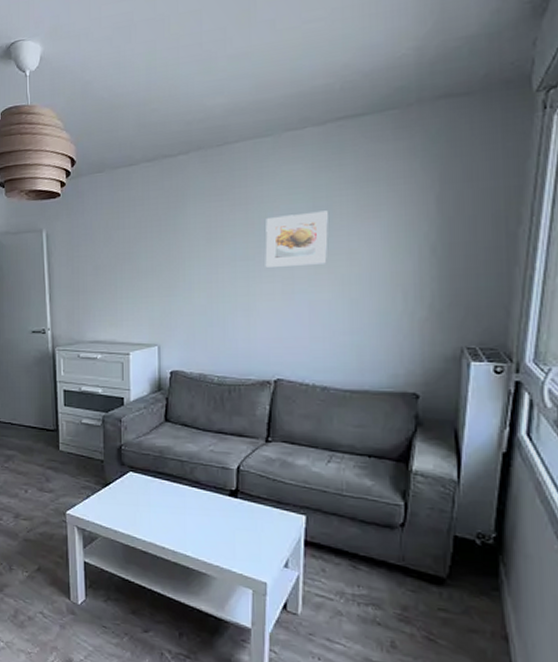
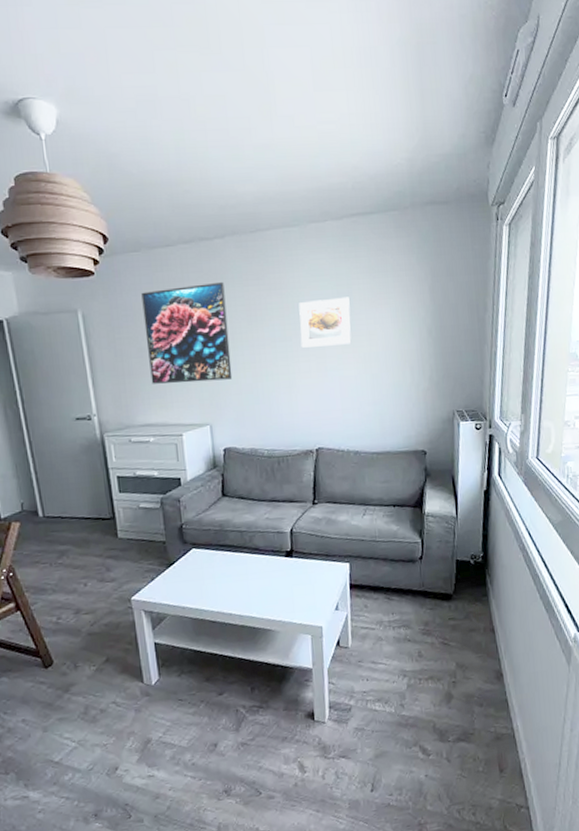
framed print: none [102,198,186,302] -> present [141,281,233,384]

